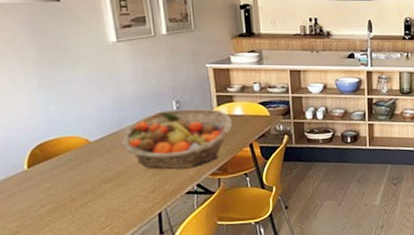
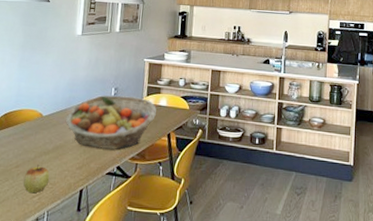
apple: none [84,195,118,225] -> present [23,165,50,194]

